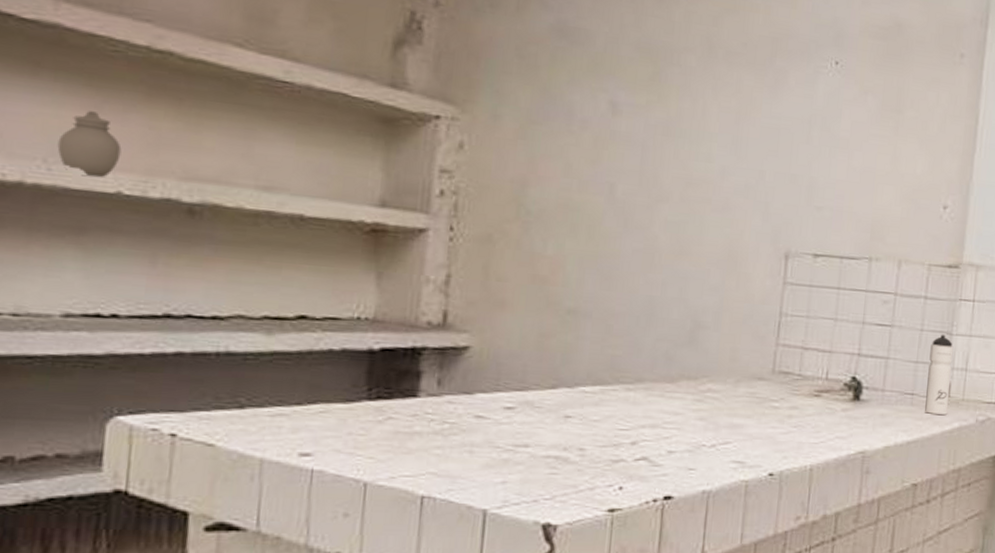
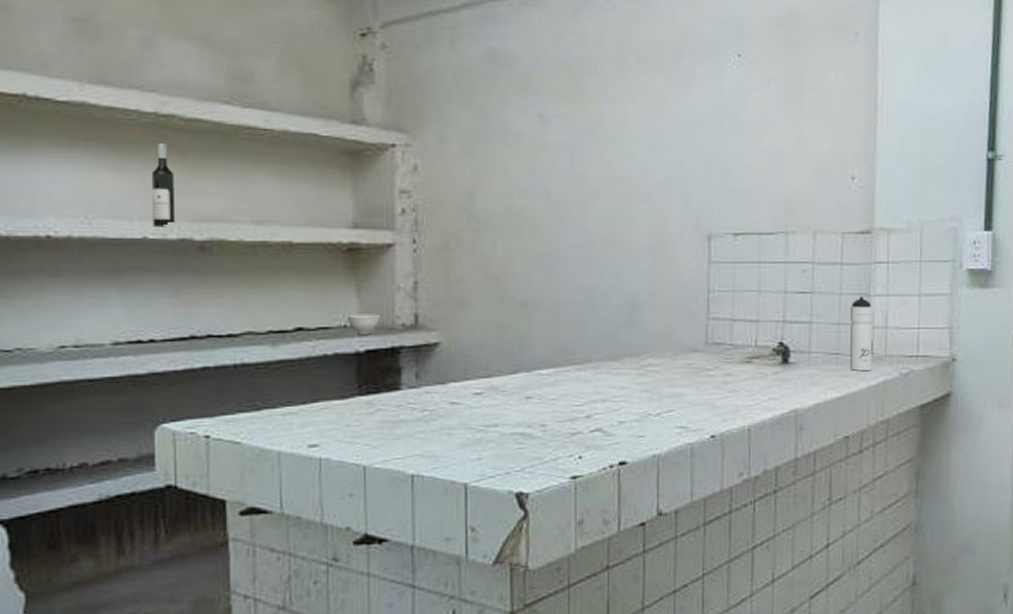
jar: present [57,110,122,178] -> none [94,171,143,227]
bottle: none [130,82,165,183] -> present [151,142,176,227]
bowl: none [361,305,402,331] -> present [347,314,380,335]

